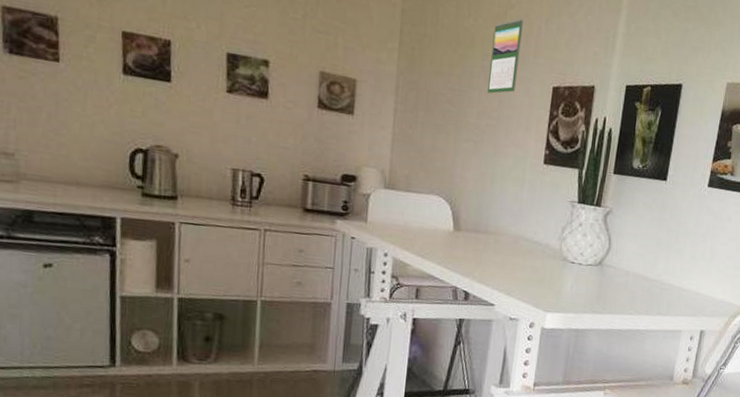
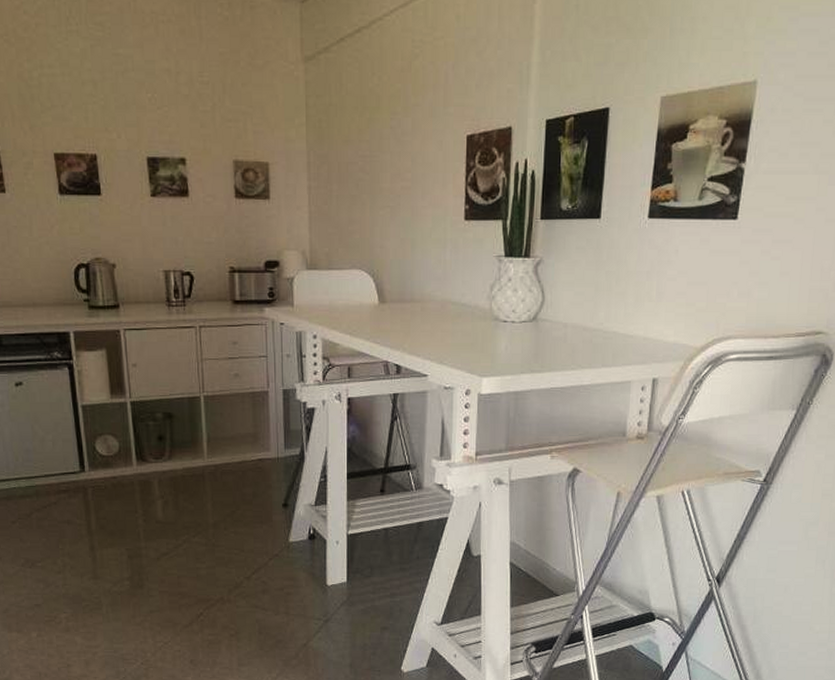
calendar: present [488,18,523,94] -> none [399,67,429,154]

